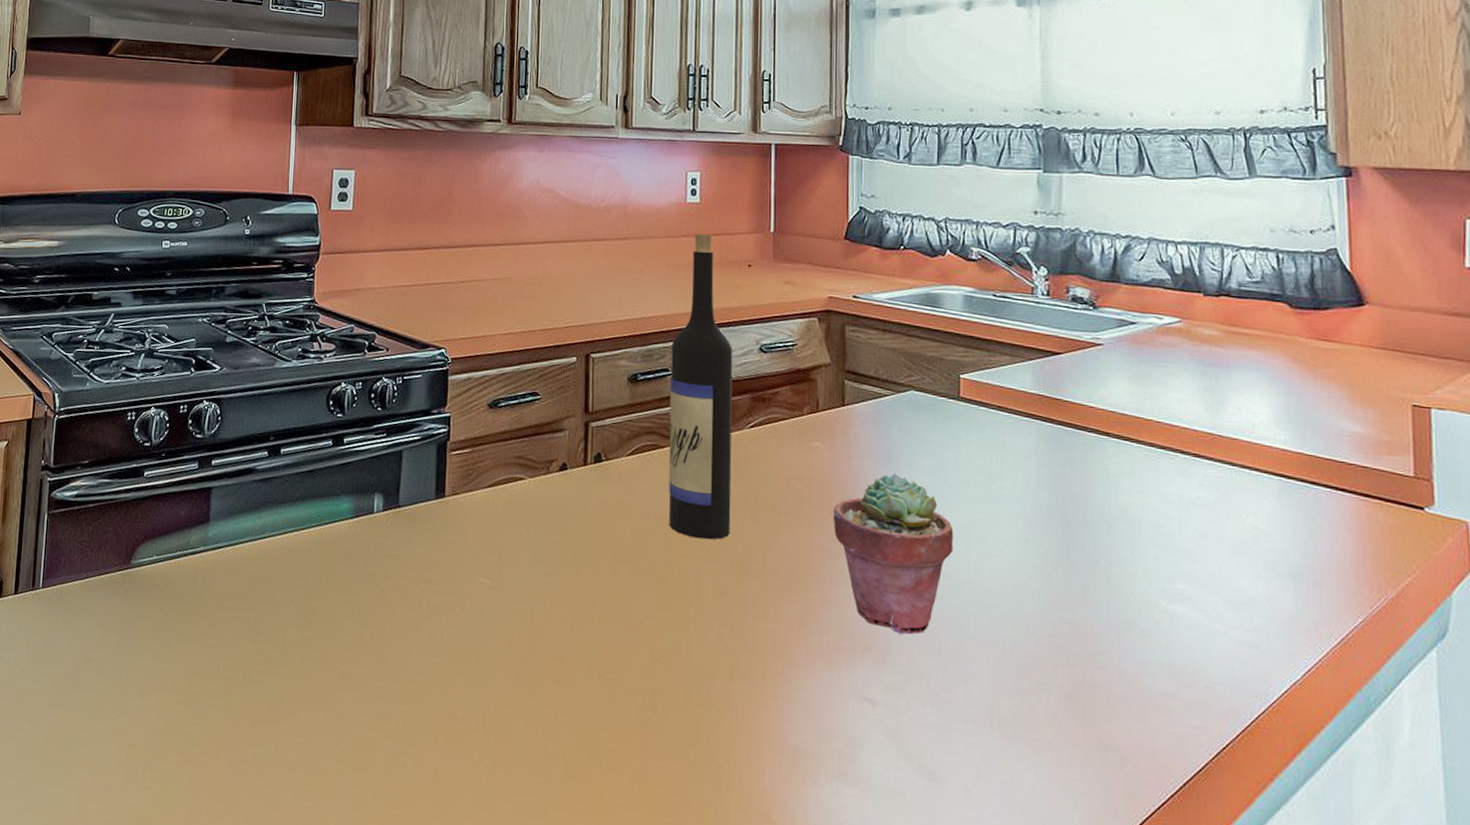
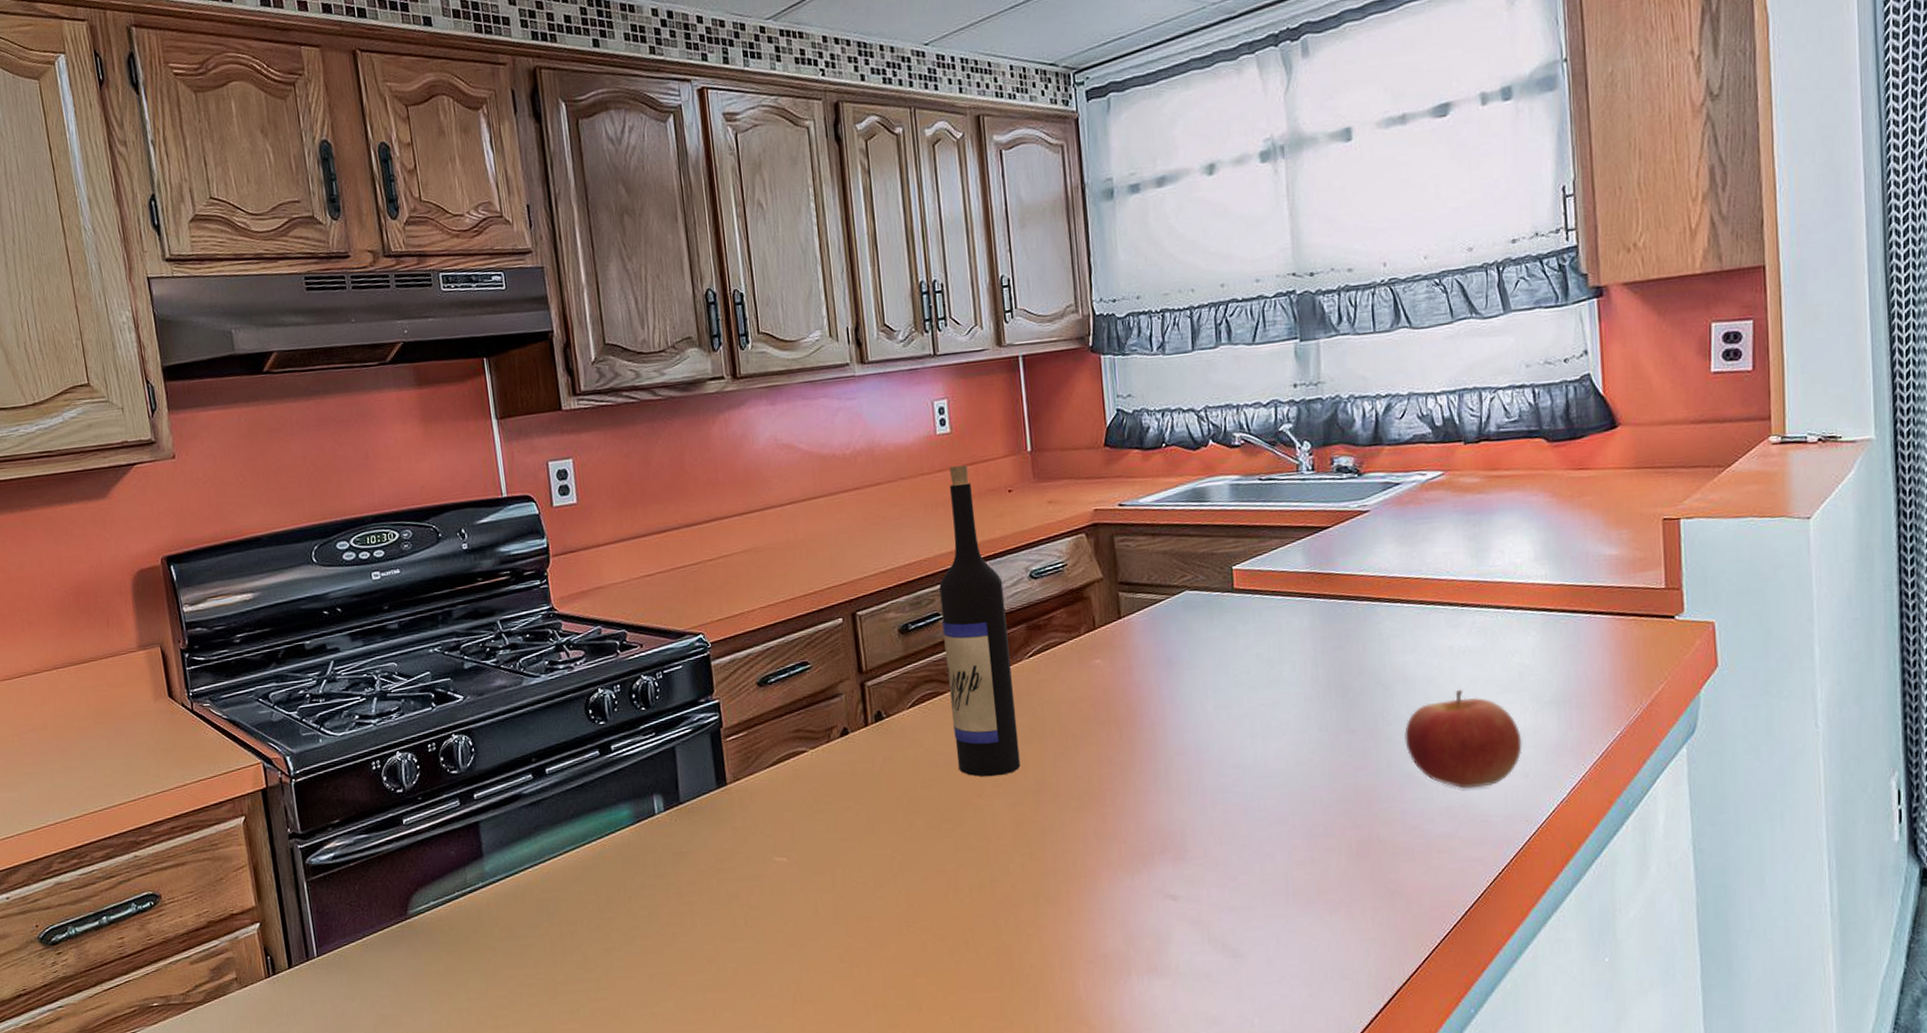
potted succulent: present [833,472,954,635] -> none [1119,675,1239,829]
apple: none [1127,541,1253,651] -> present [1404,689,1522,789]

